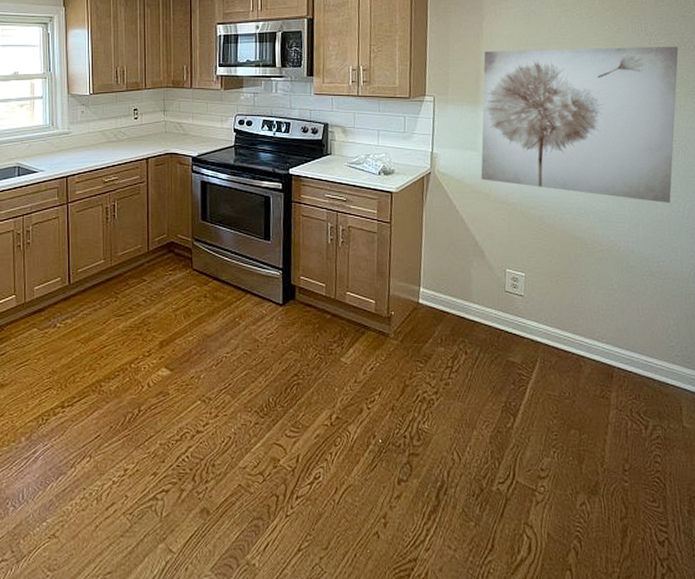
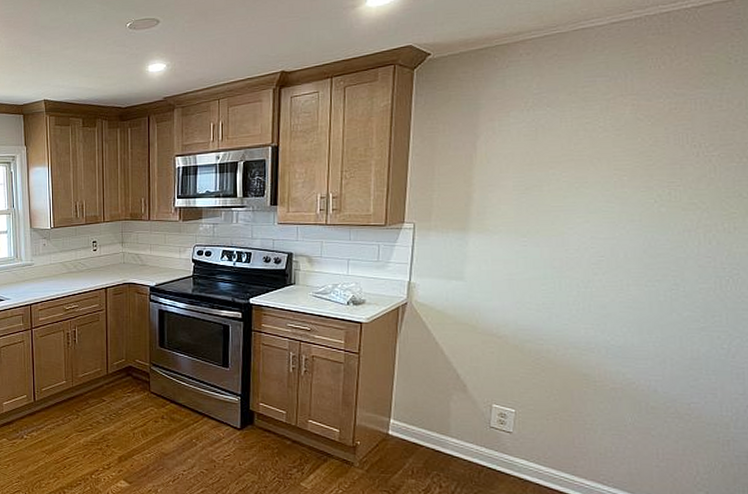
wall art: present [481,46,679,203] -> none [466,158,738,339]

